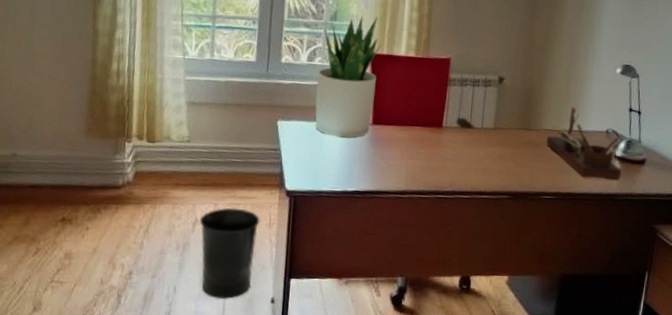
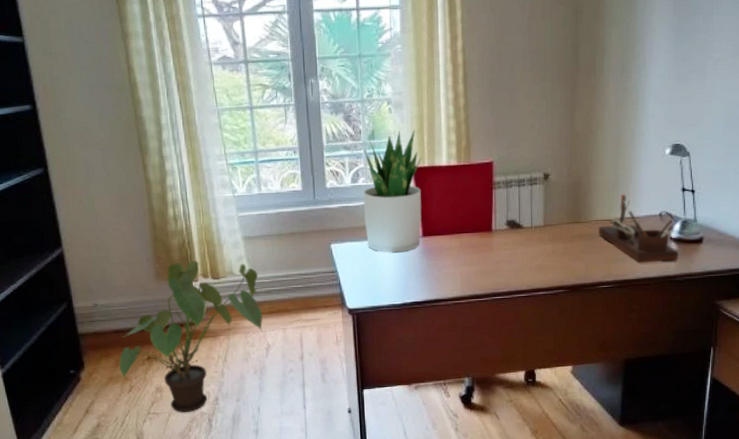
house plant: none [28,119,197,284] -> present [119,260,263,412]
waste bin: present [199,207,260,299] -> none [271,330,328,413]

